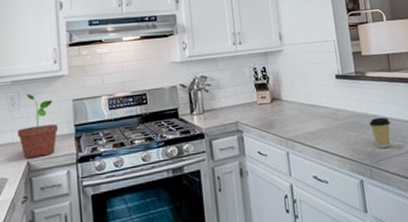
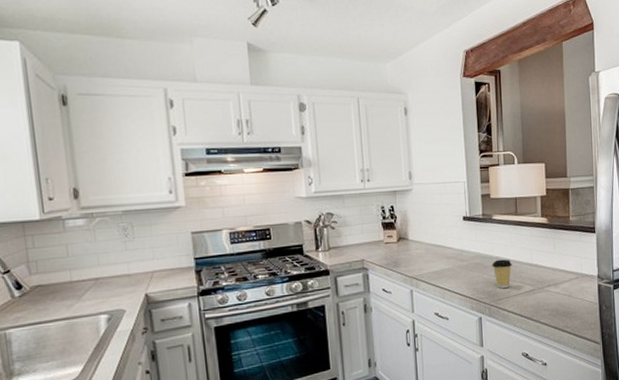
potted plant: present [18,94,59,159] -> none [133,225,178,291]

